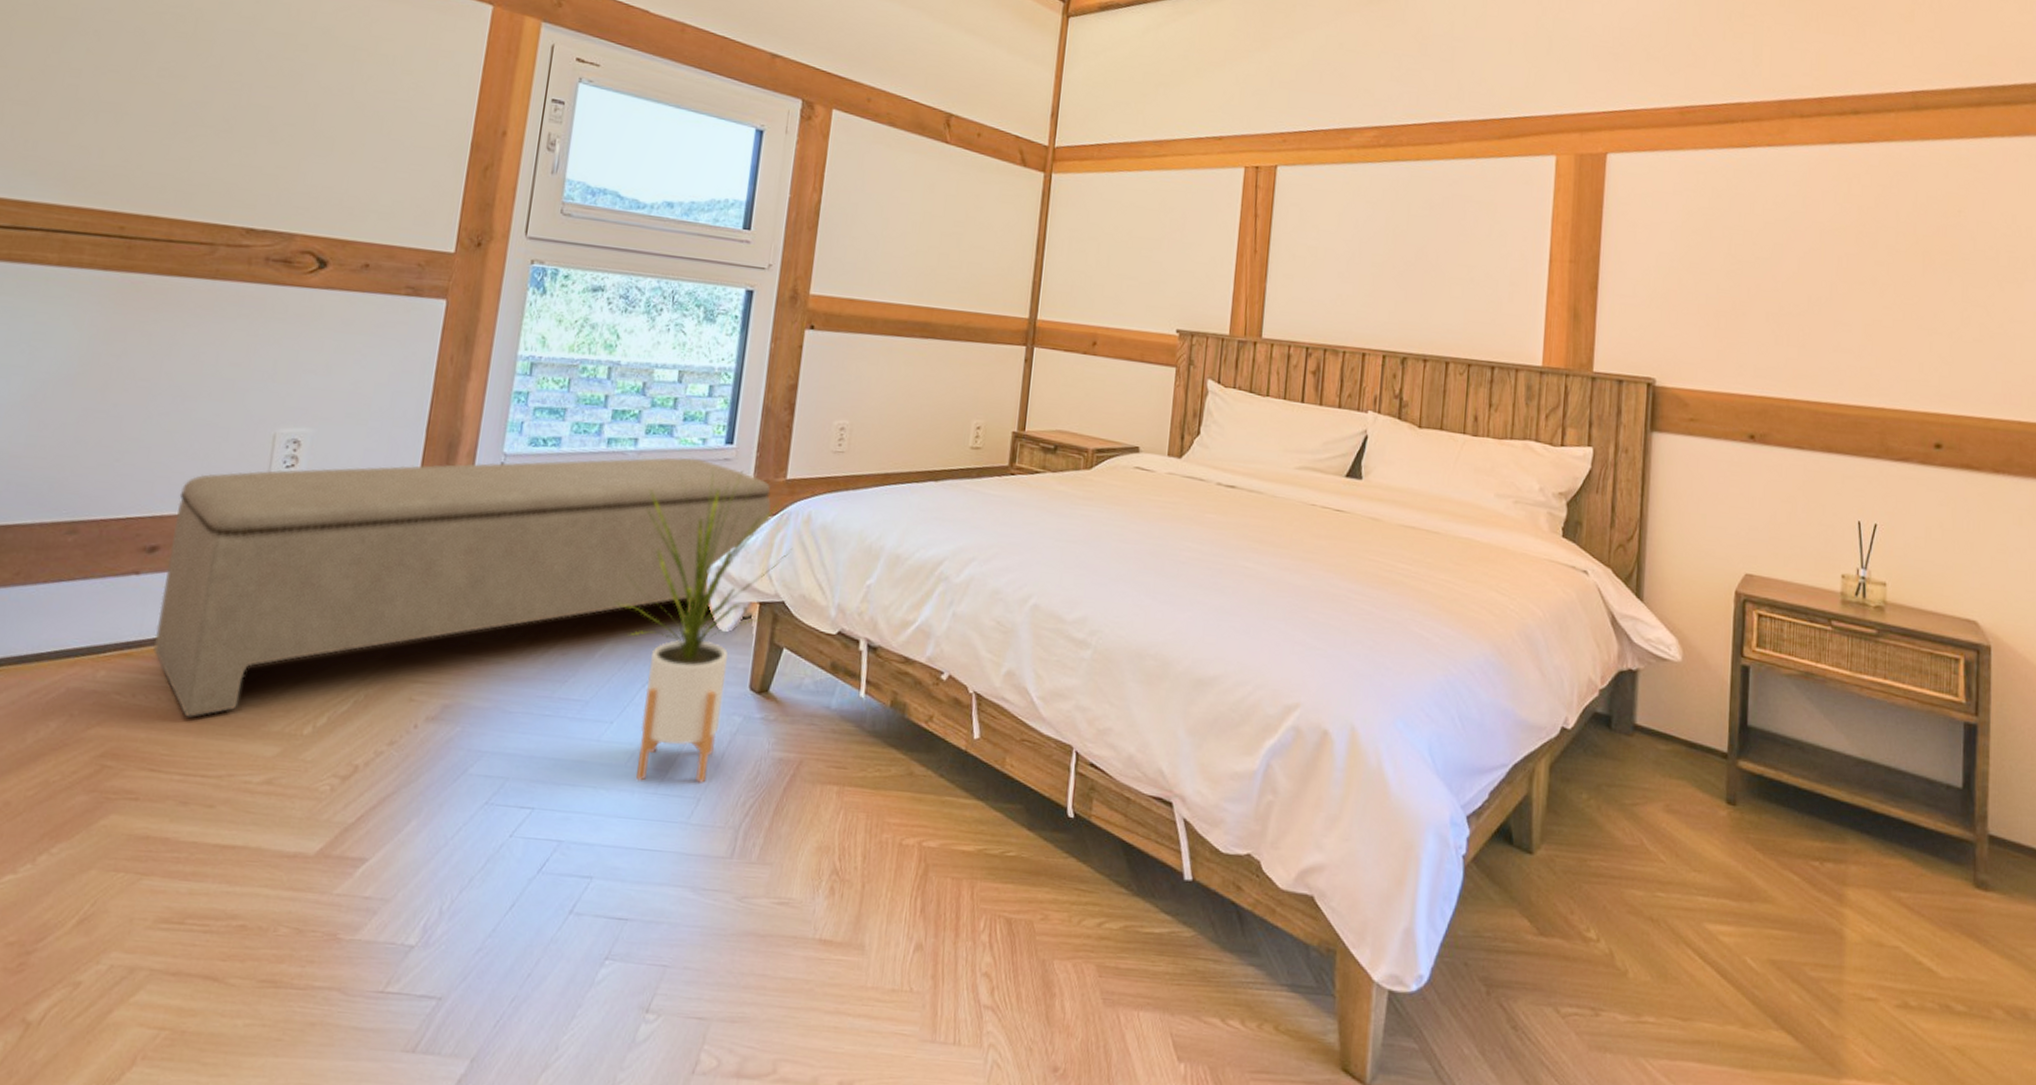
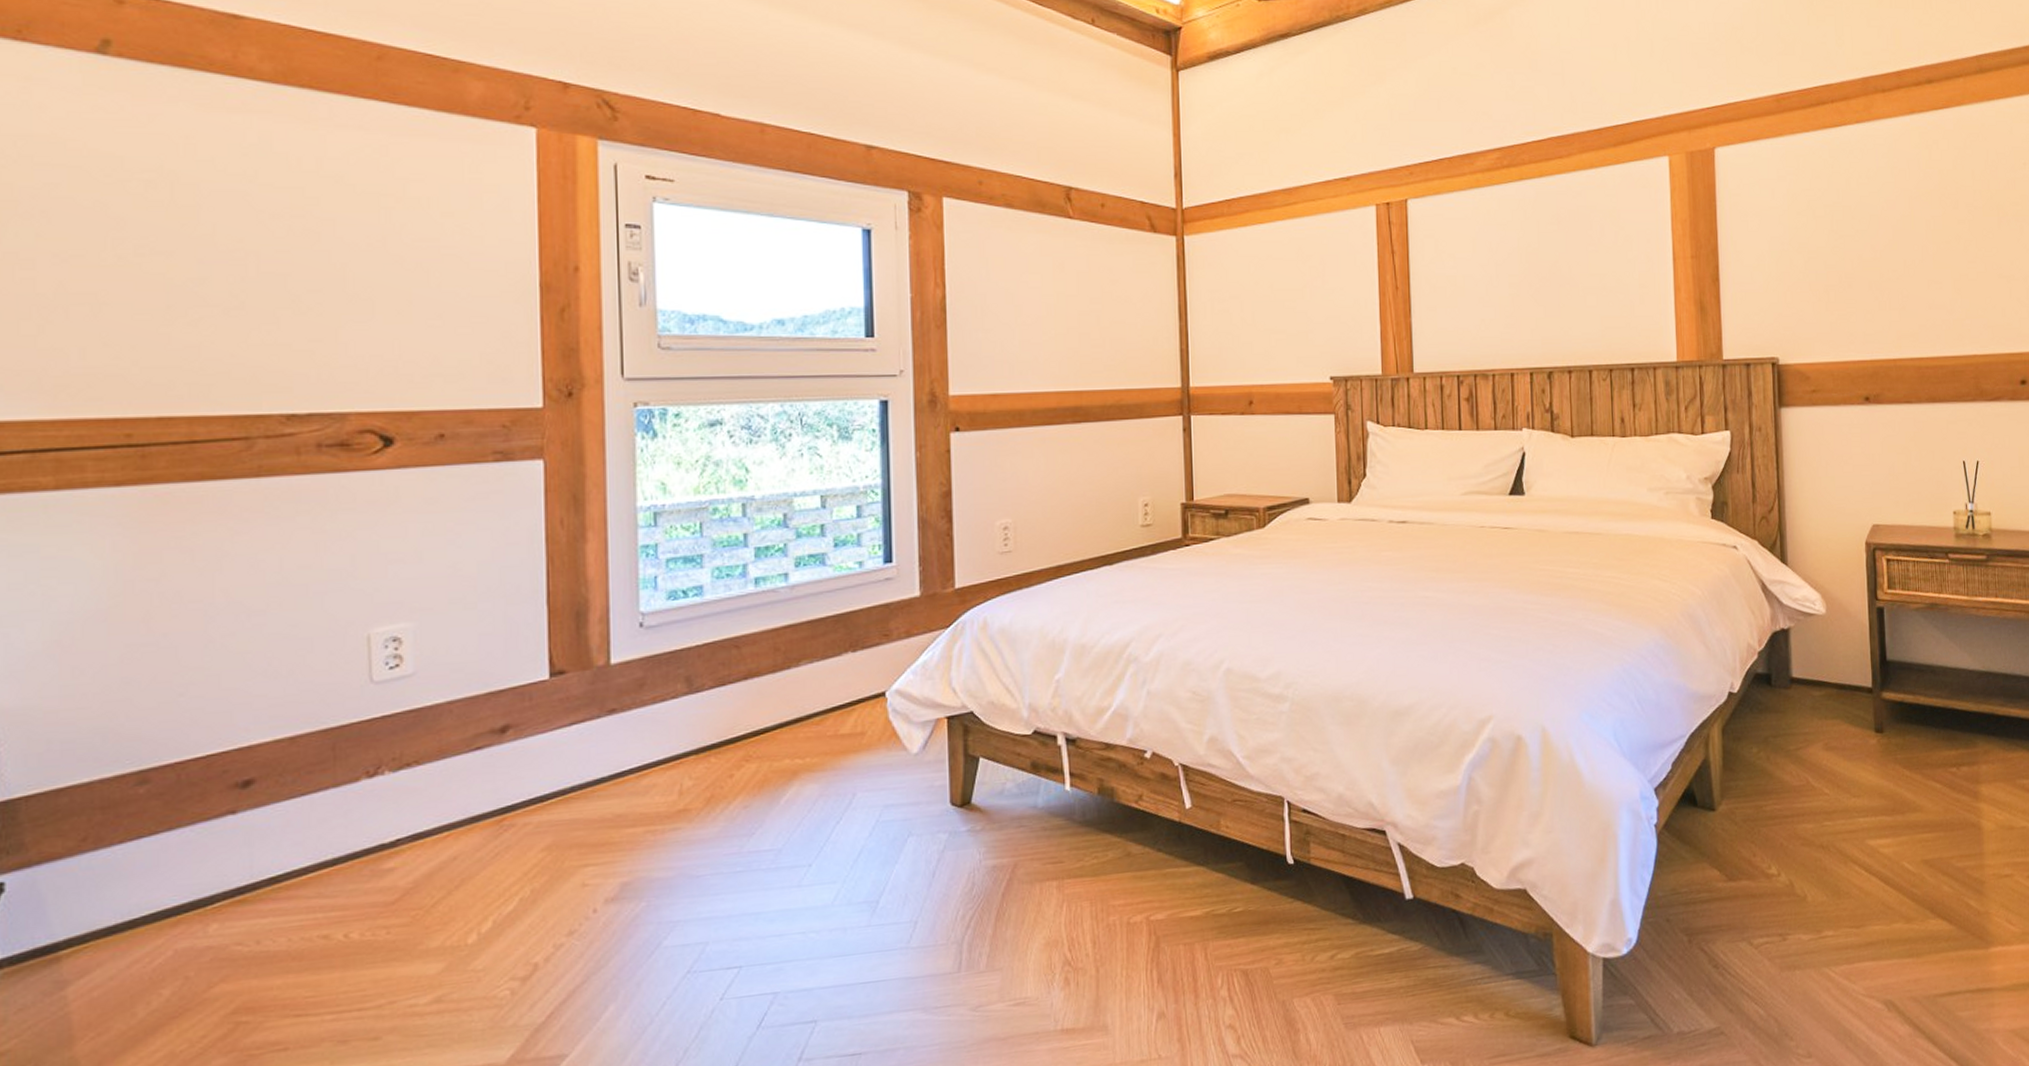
bench: present [153,456,772,717] -> none [267,583,946,953]
house plant: present [615,467,793,783] -> none [792,587,973,917]

